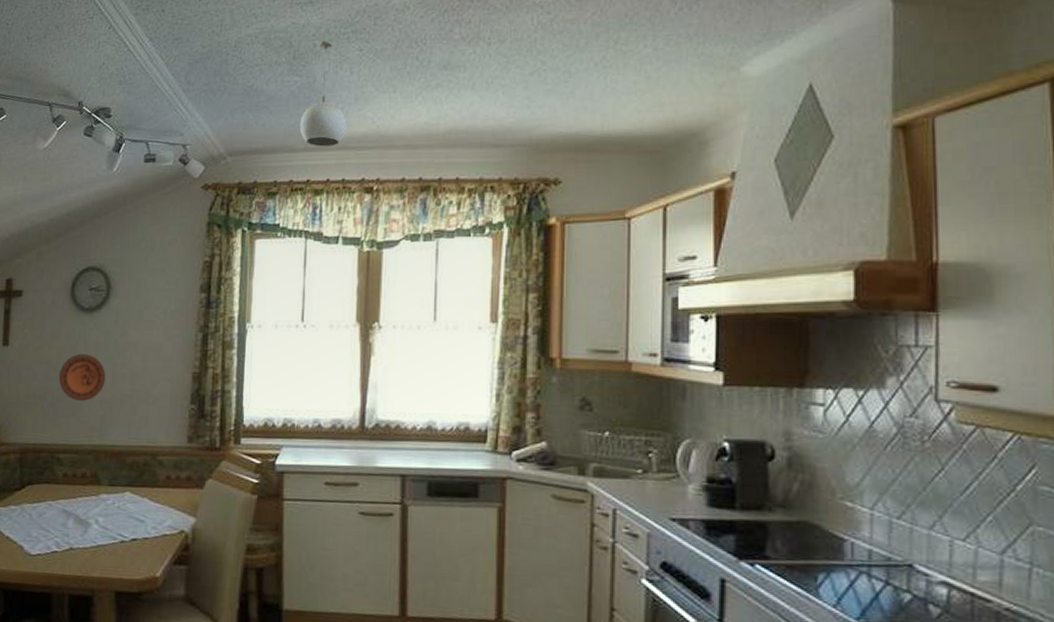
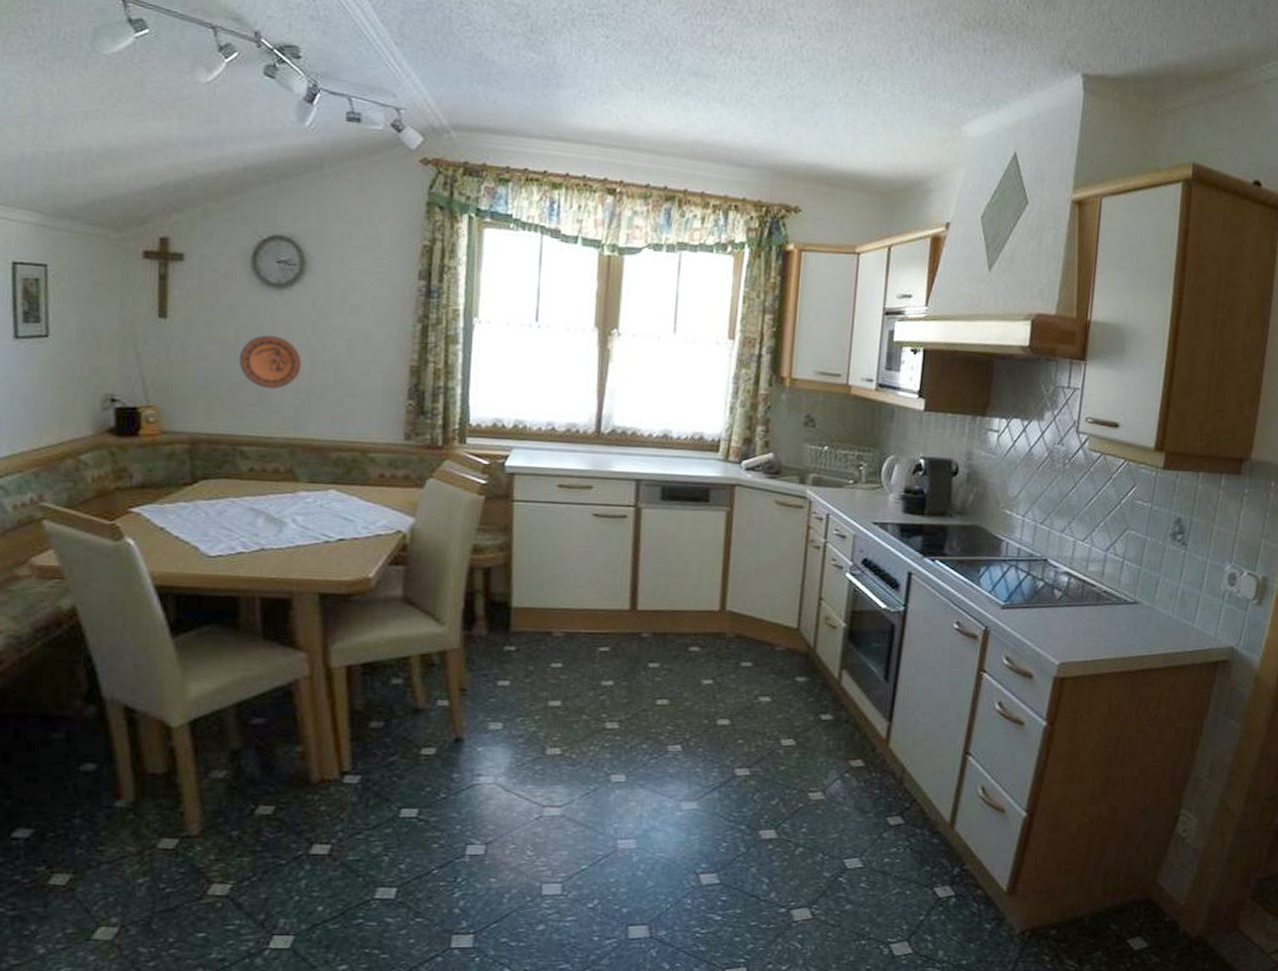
pendant light: present [299,40,346,147] -> none [536,18,589,139]

